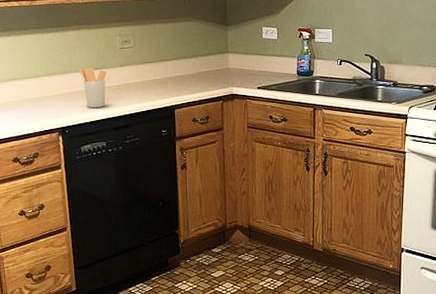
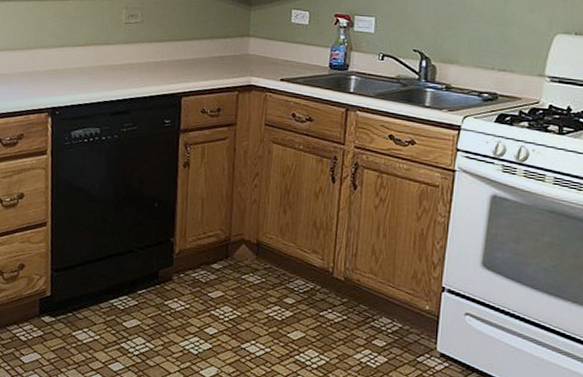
utensil holder: present [78,67,107,108] -> none [76,42,108,89]

